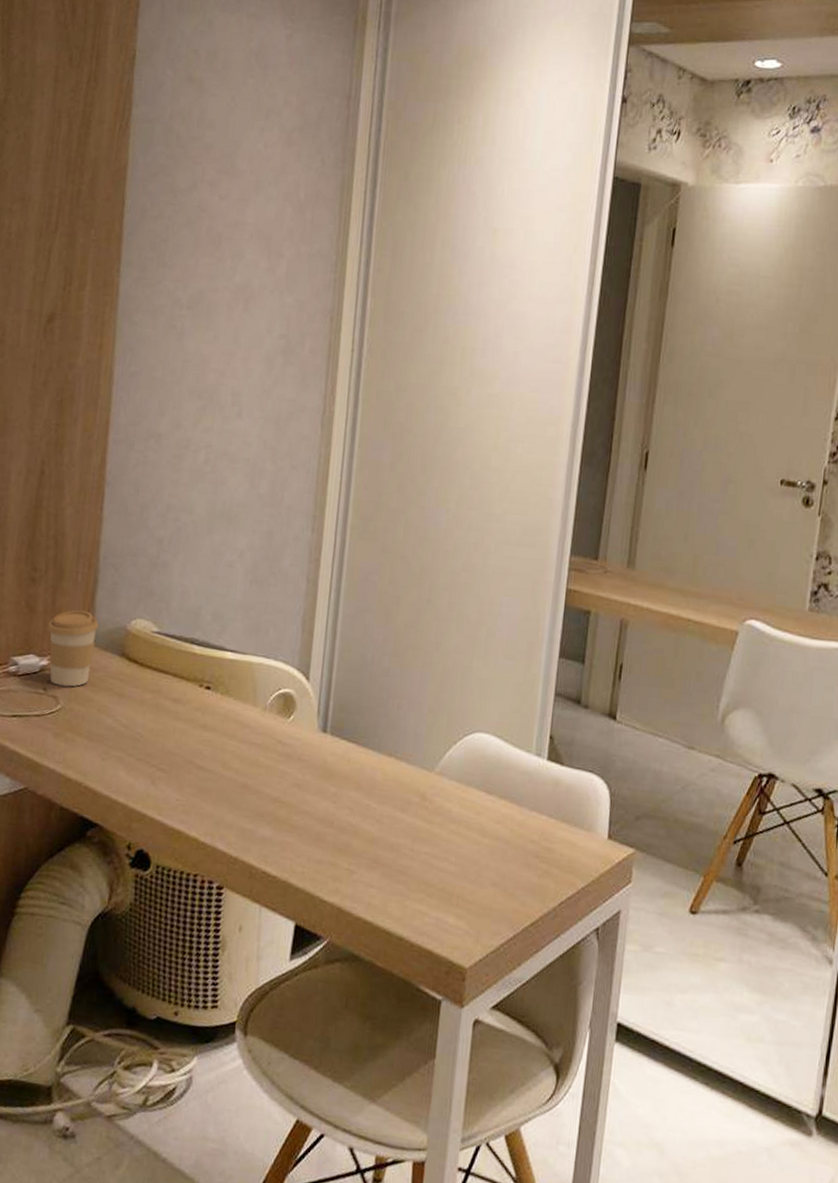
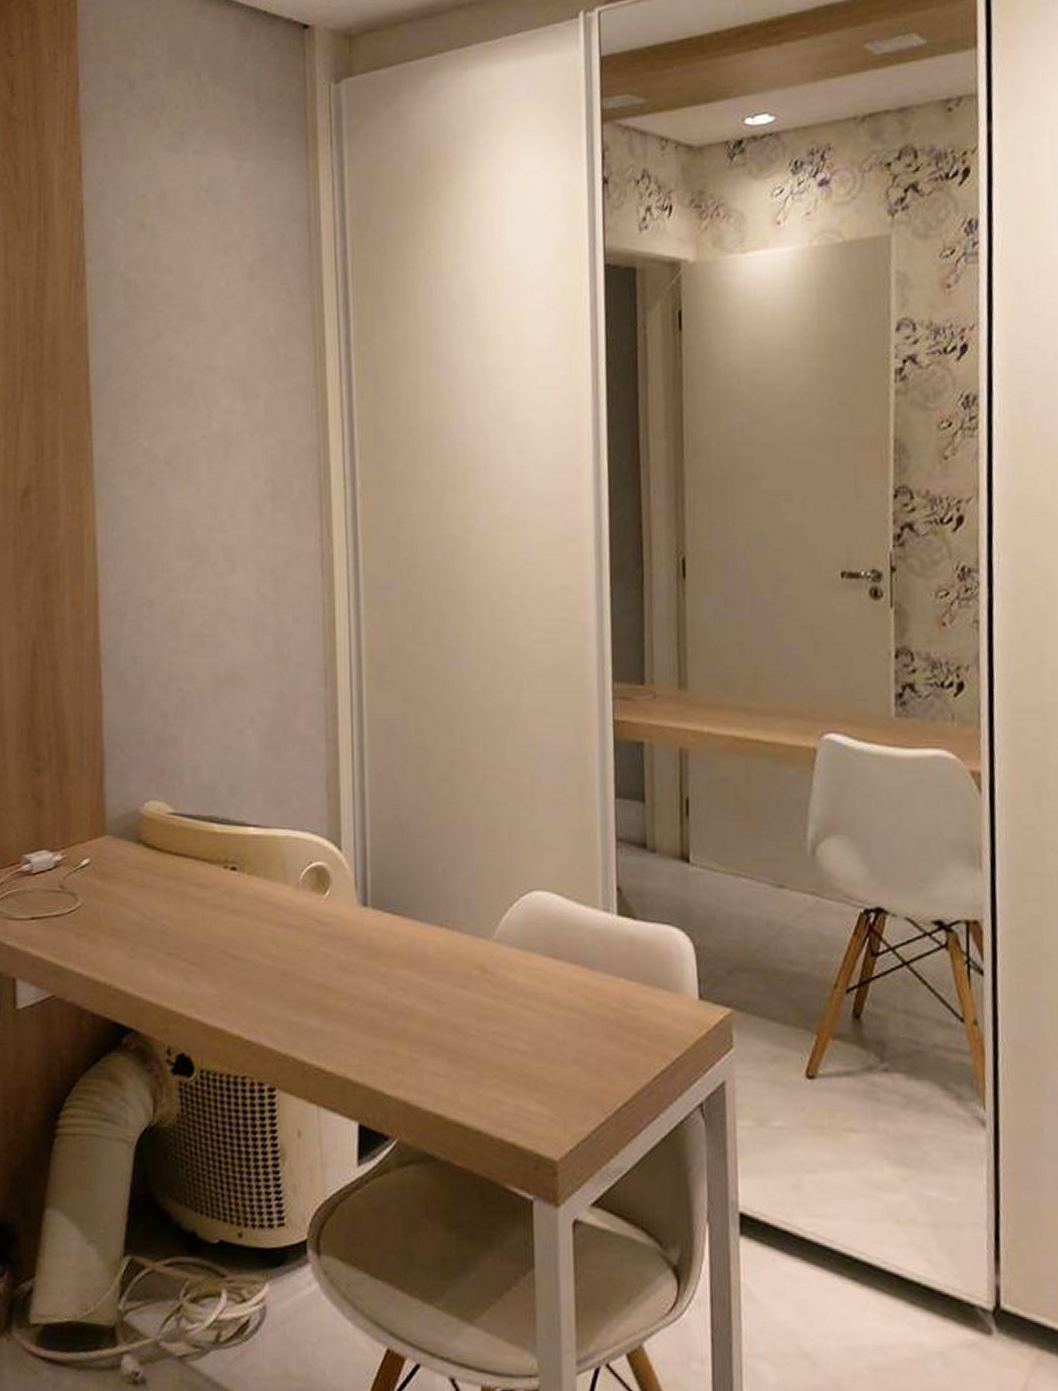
coffee cup: present [48,610,99,687] -> none [58,797,110,882]

